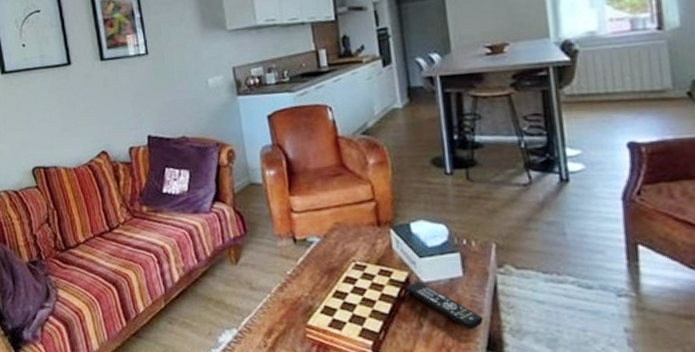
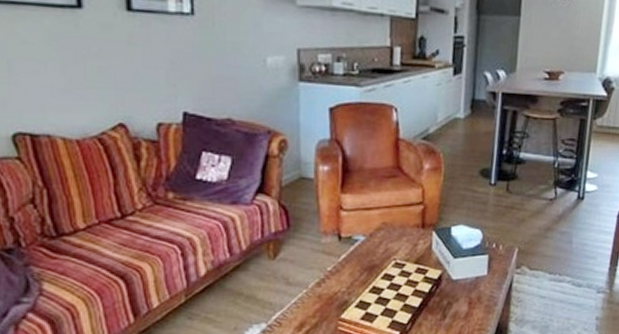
remote control: present [405,281,484,330] -> none [437,279,497,320]

